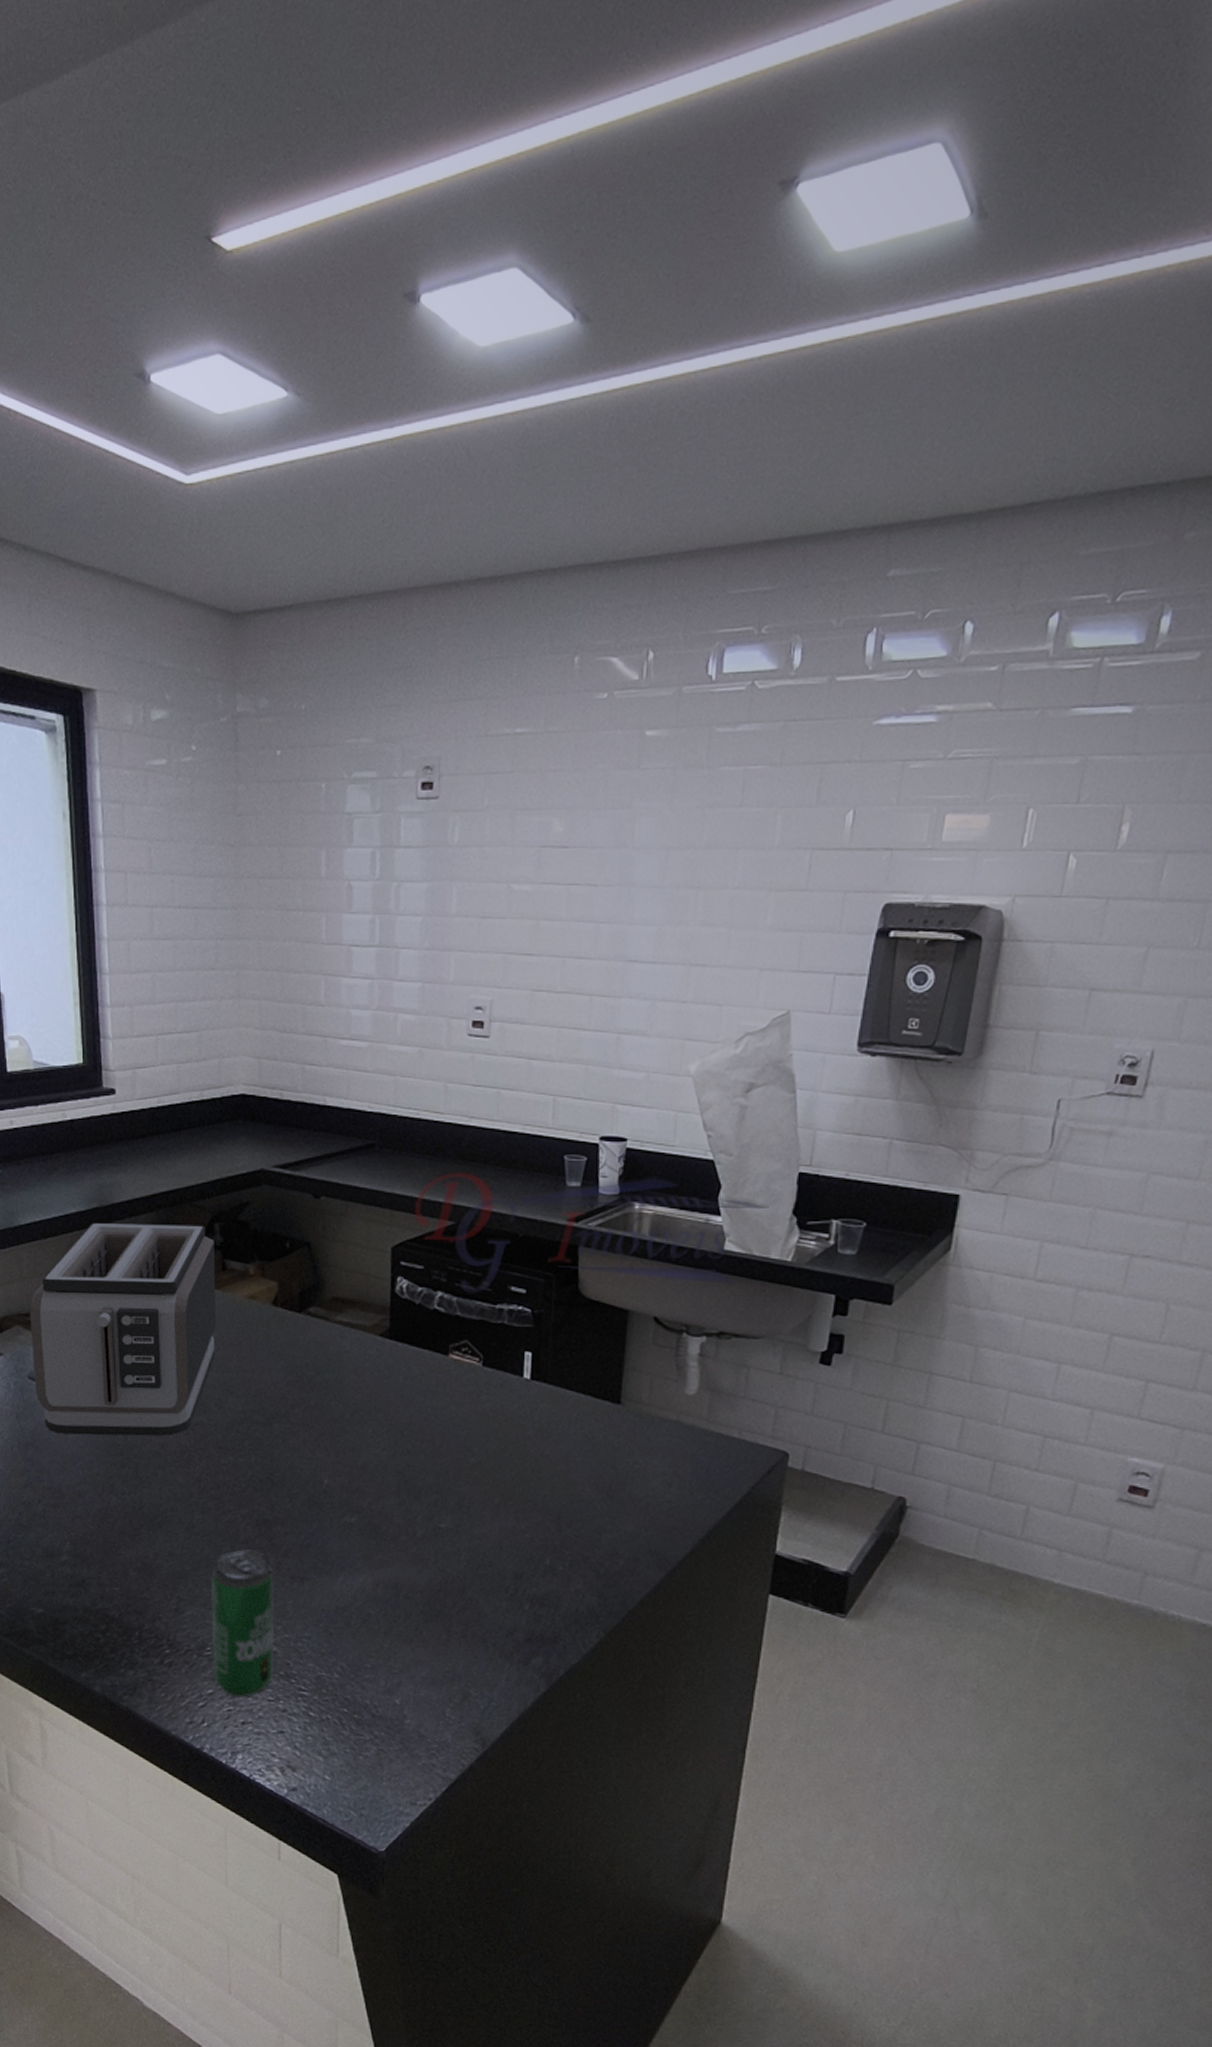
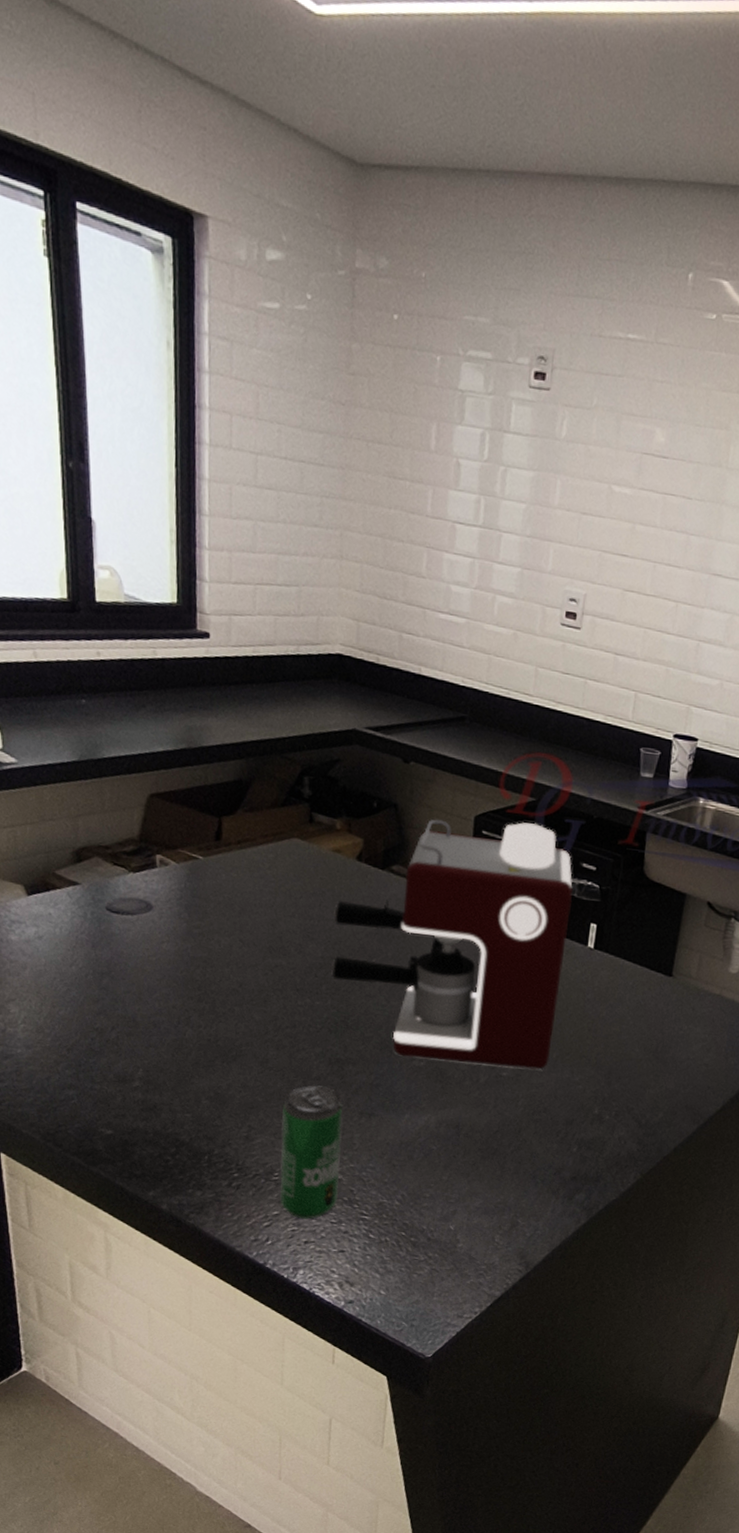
toaster: present [29,1223,217,1436] -> none [110,763,303,975]
coffee maker: none [252,1247,502,1519] -> present [330,819,573,1070]

